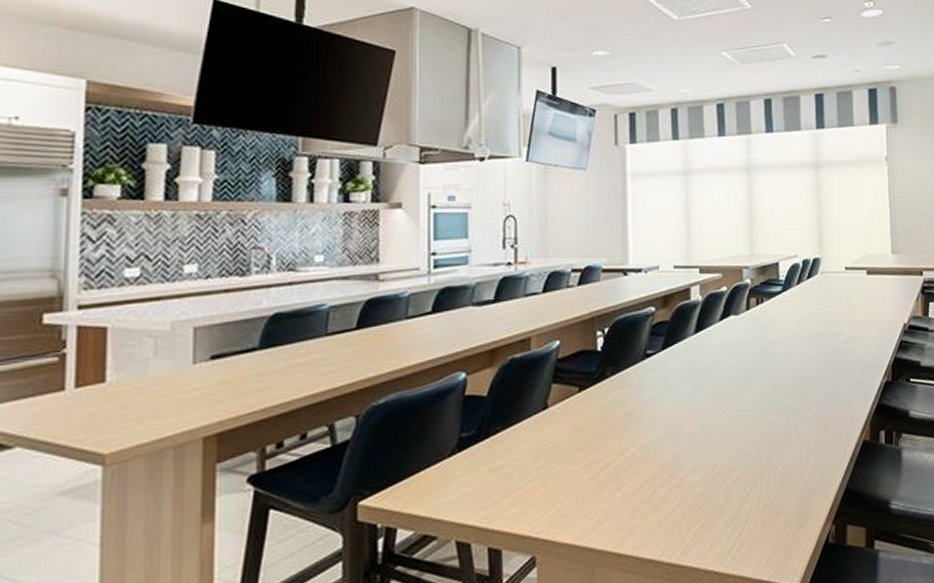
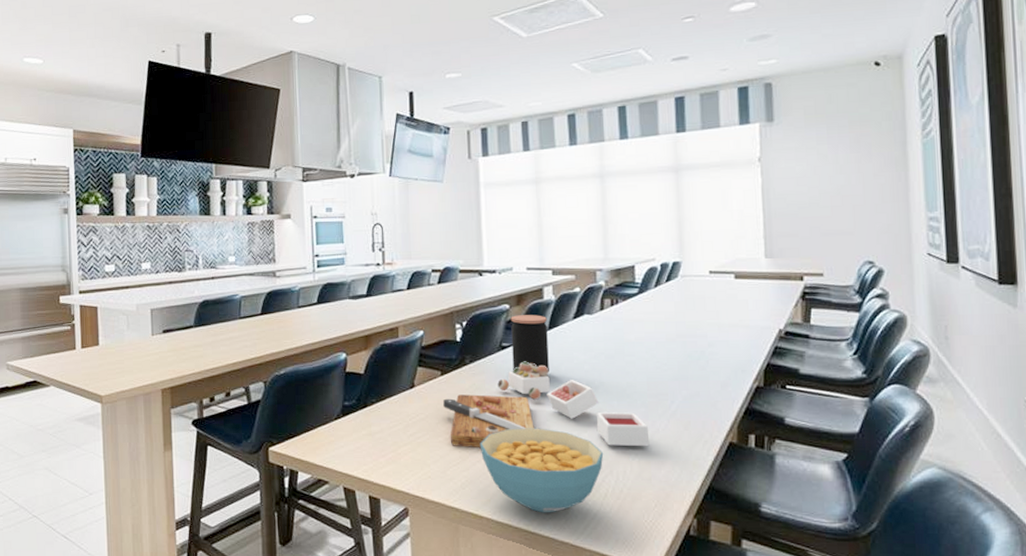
cutting board: none [580,369,792,475] -> present [443,361,650,447]
cereal bowl: none [620,443,748,541] -> present [479,428,604,513]
coffee jar: none [656,317,695,380] -> present [511,315,549,372]

